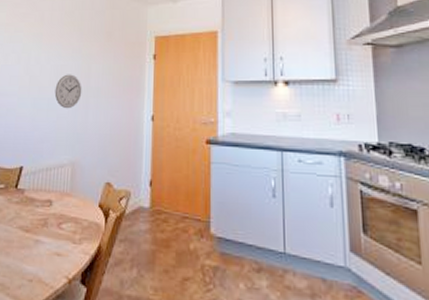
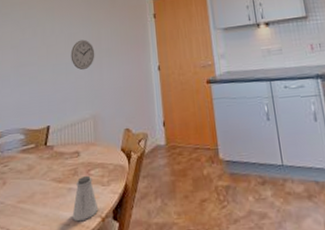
saltshaker: none [36,228,66,280] -> present [72,175,99,222]

